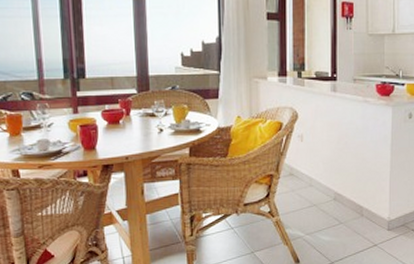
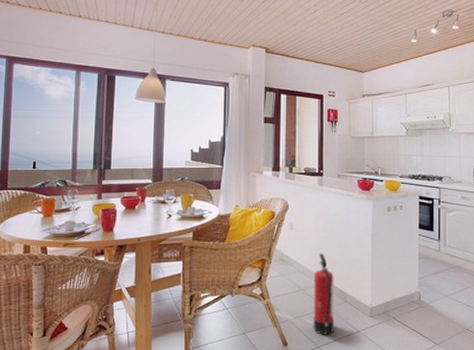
fire extinguisher: none [327,166,349,251] -> present [313,253,334,335]

